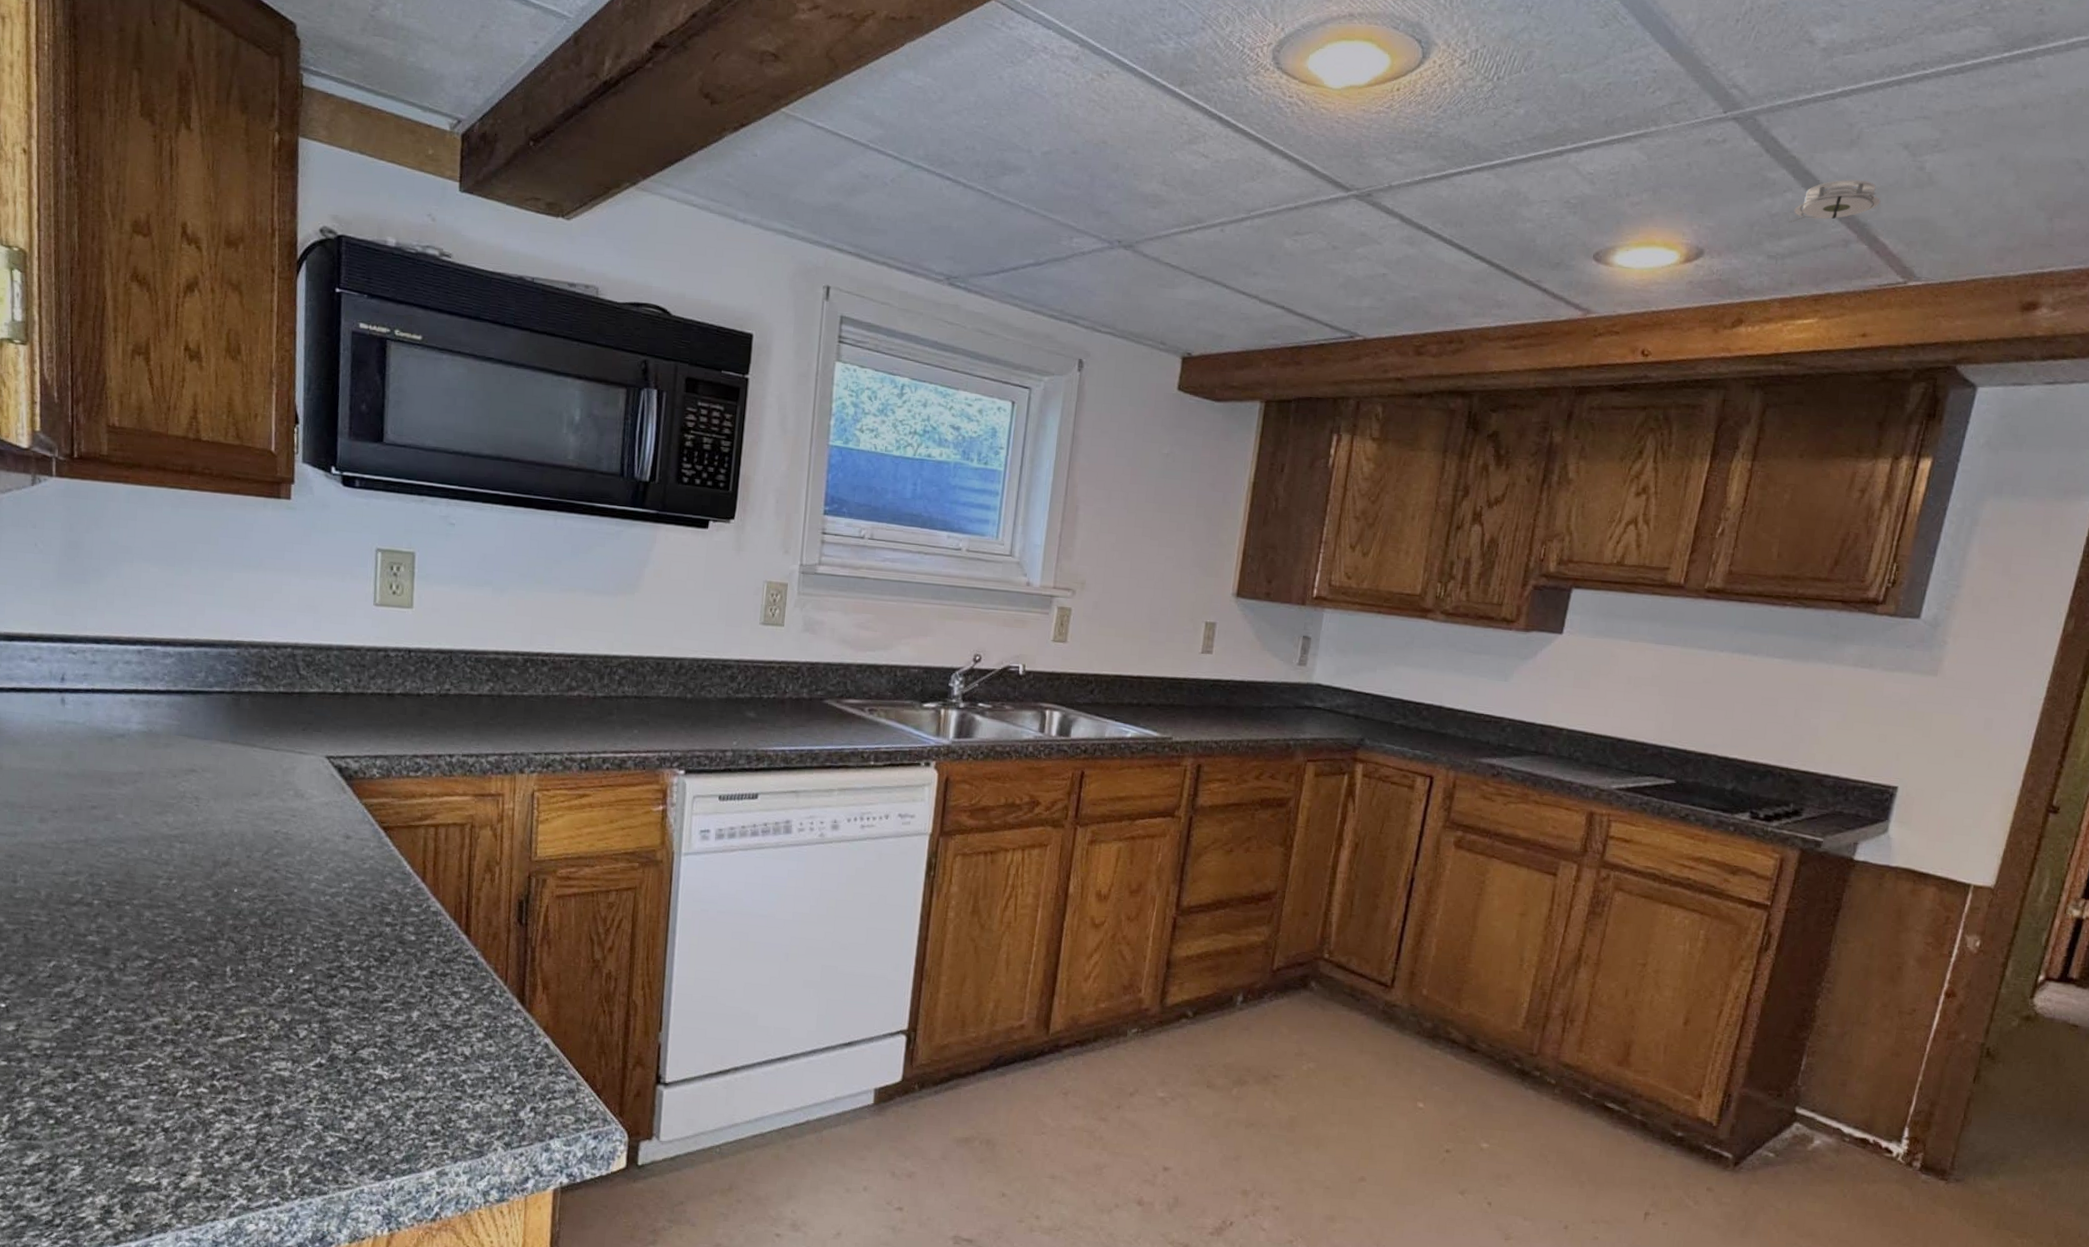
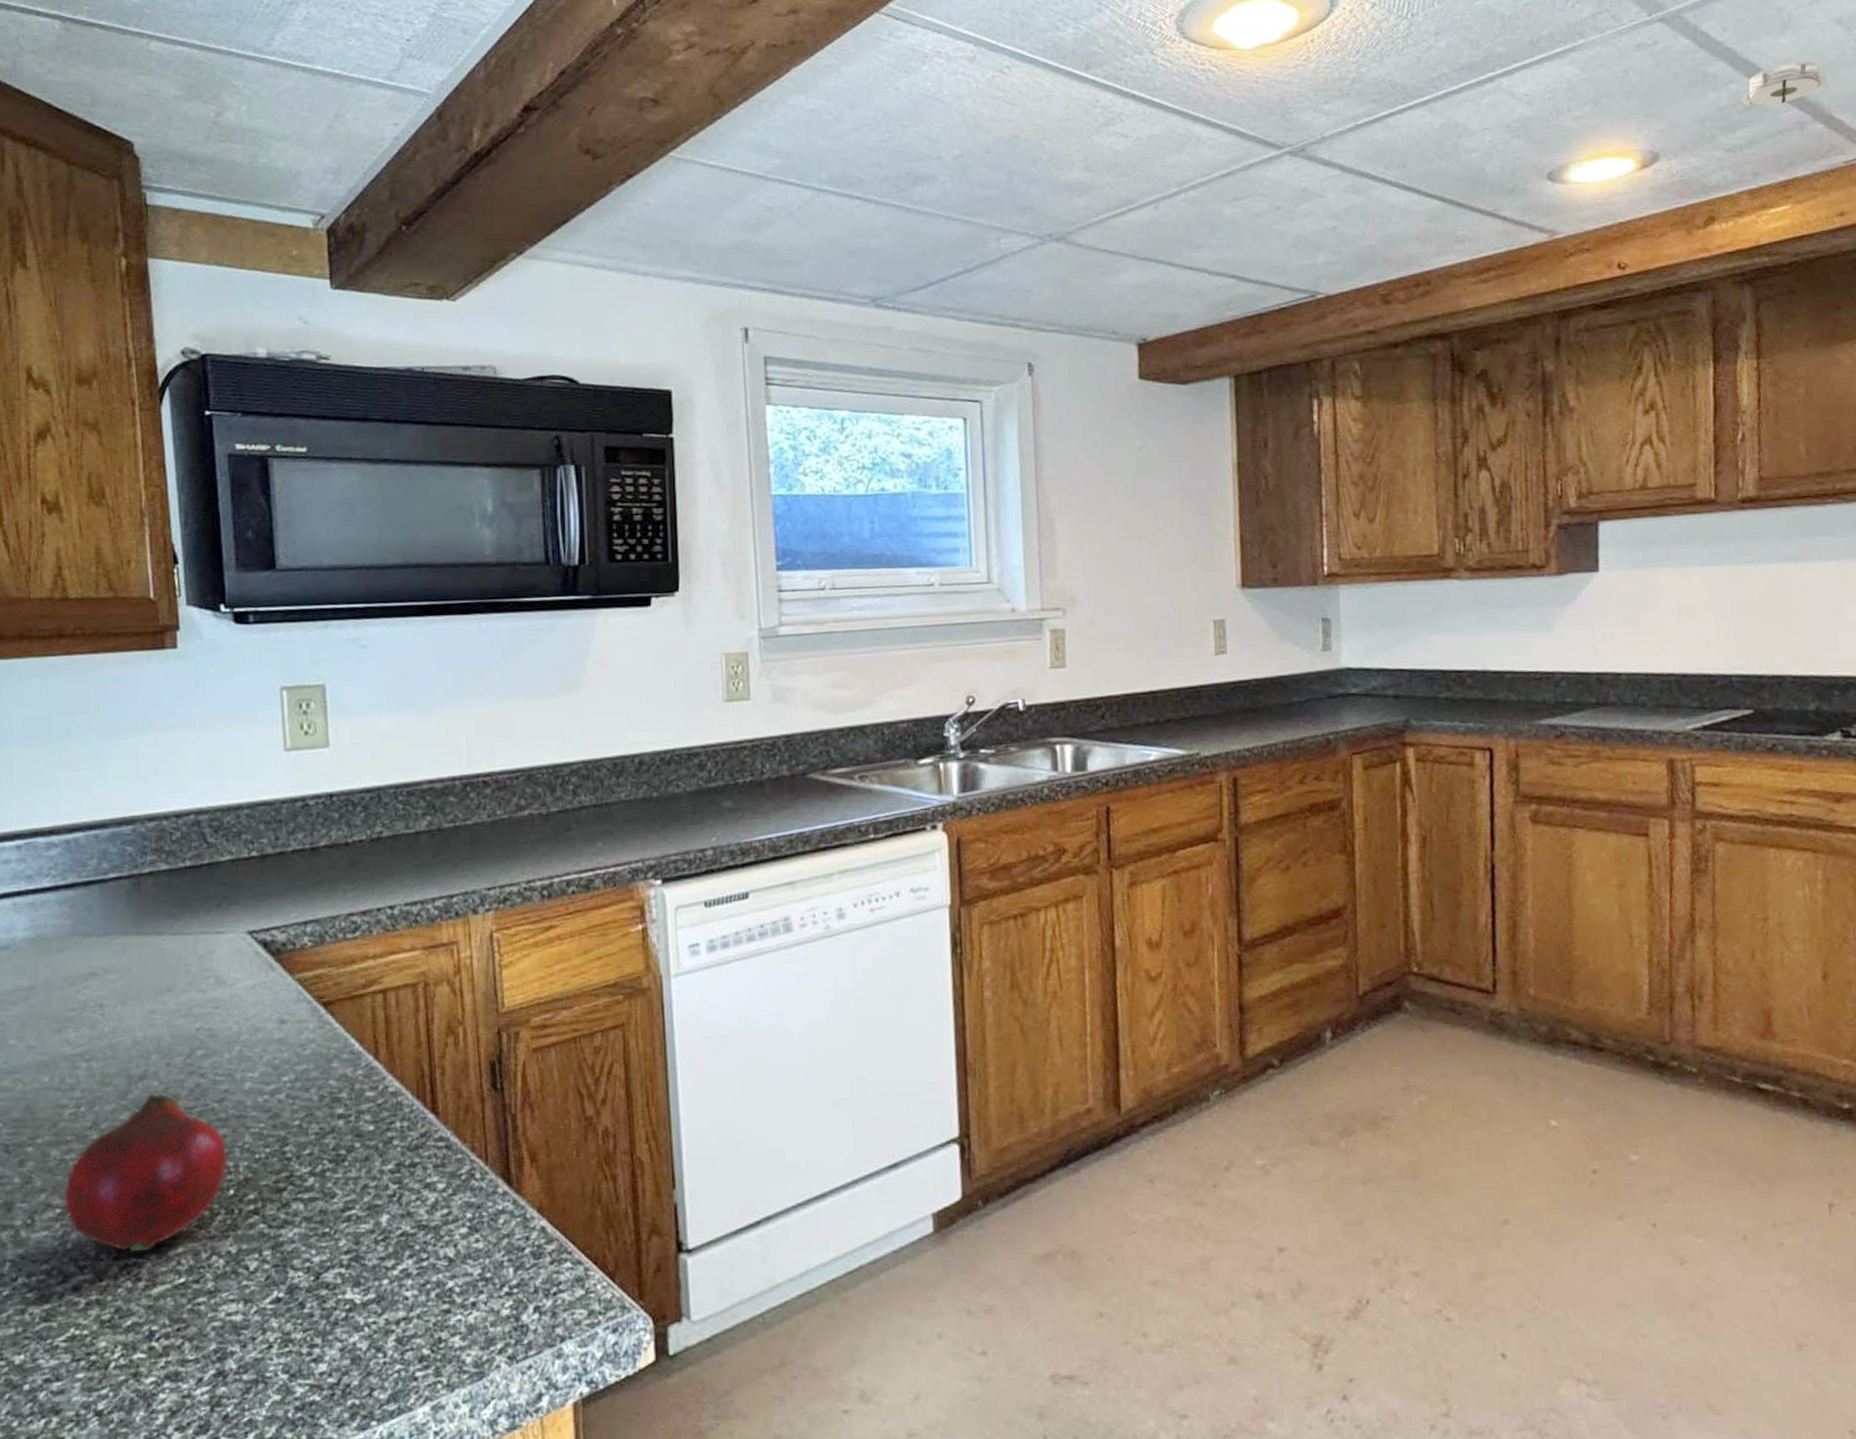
fruit: none [152,878,291,1007] -> present [64,1092,228,1253]

